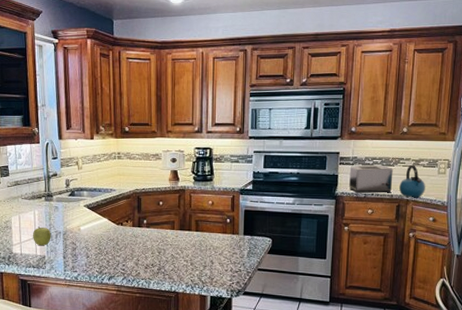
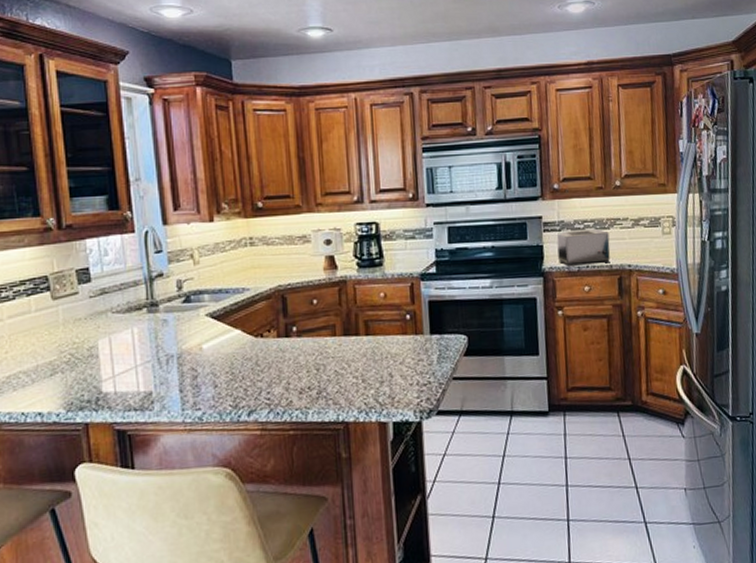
fruit: present [33,226,51,246] -> none [132,350,160,379]
kettle: present [399,165,425,198] -> none [619,226,650,267]

